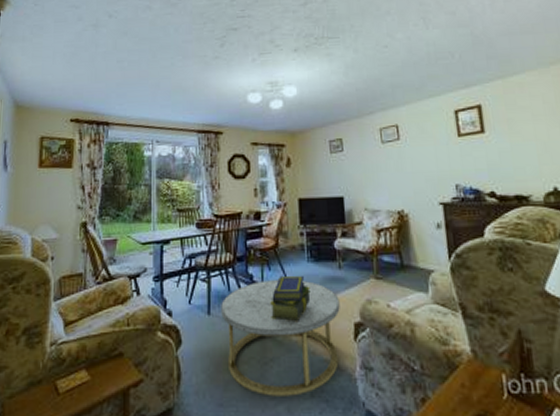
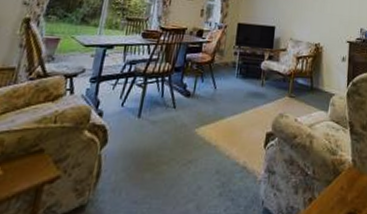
coffee table: present [221,280,340,396] -> none [148,90,258,195]
stack of books: present [270,276,311,323] -> none [196,88,235,130]

